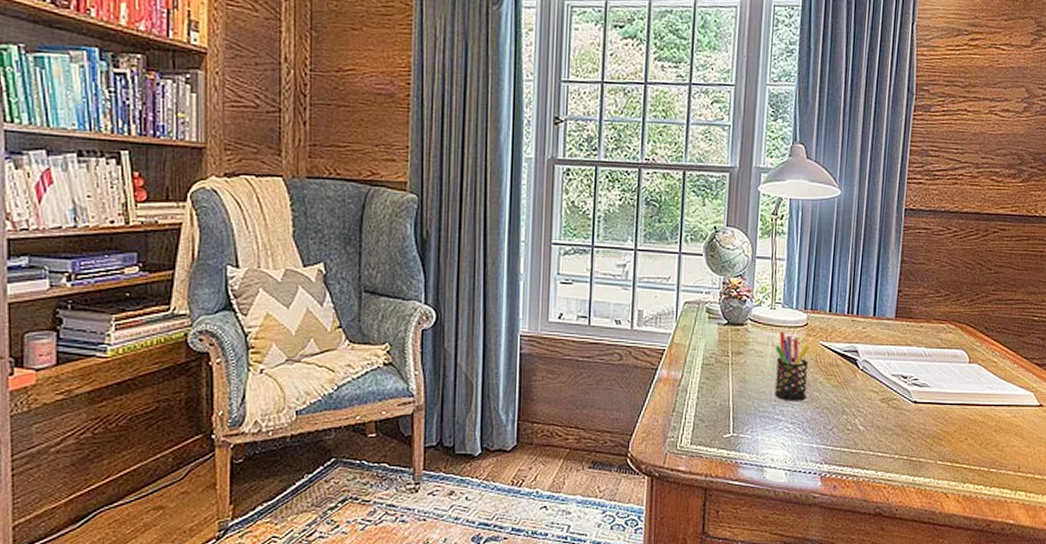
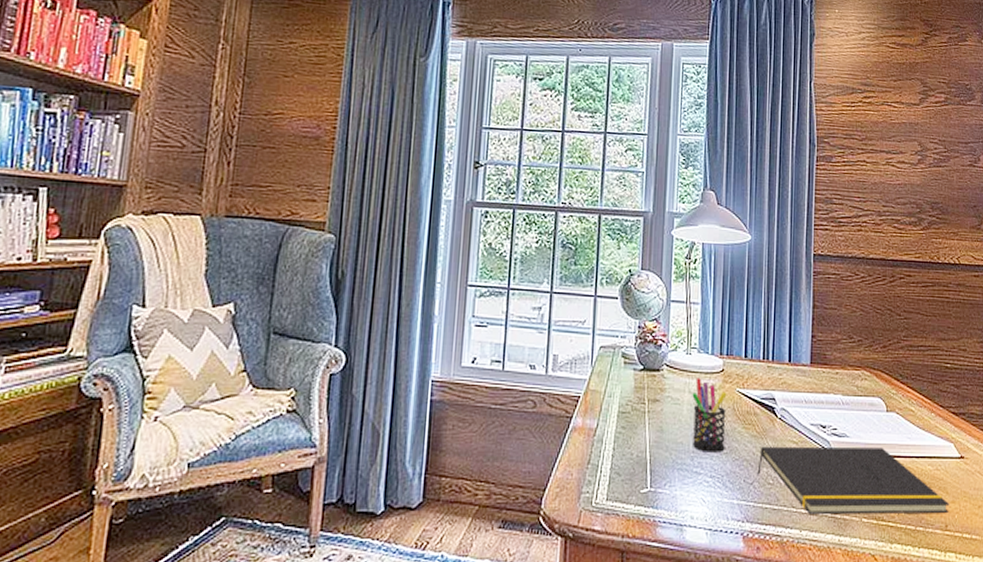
notepad: none [837,395,1024,457] -> present [757,446,950,515]

